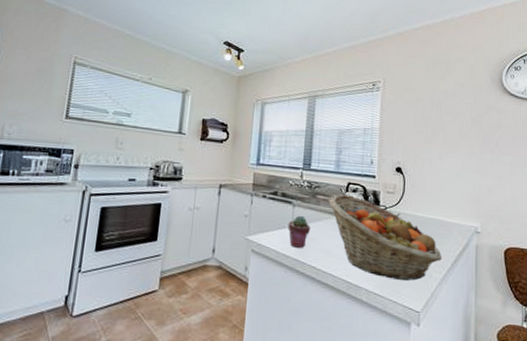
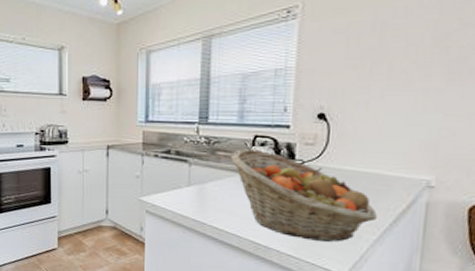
potted succulent: present [288,215,310,248] -> none [184,174,210,208]

